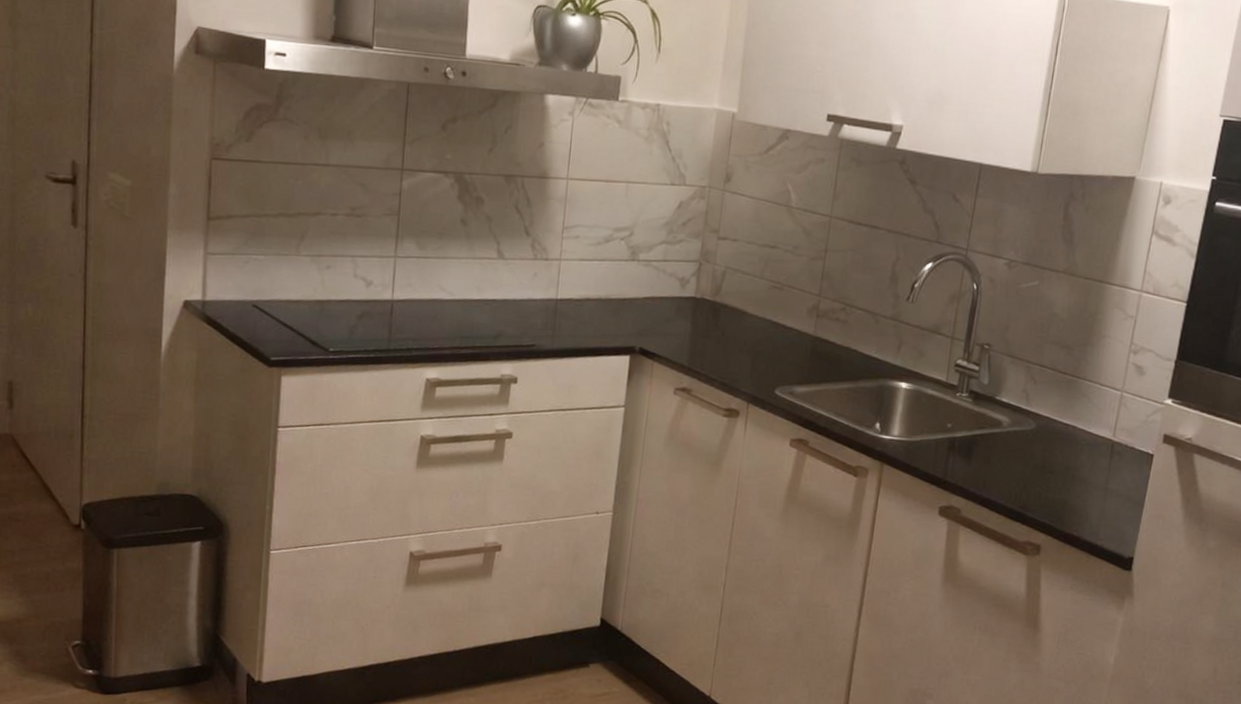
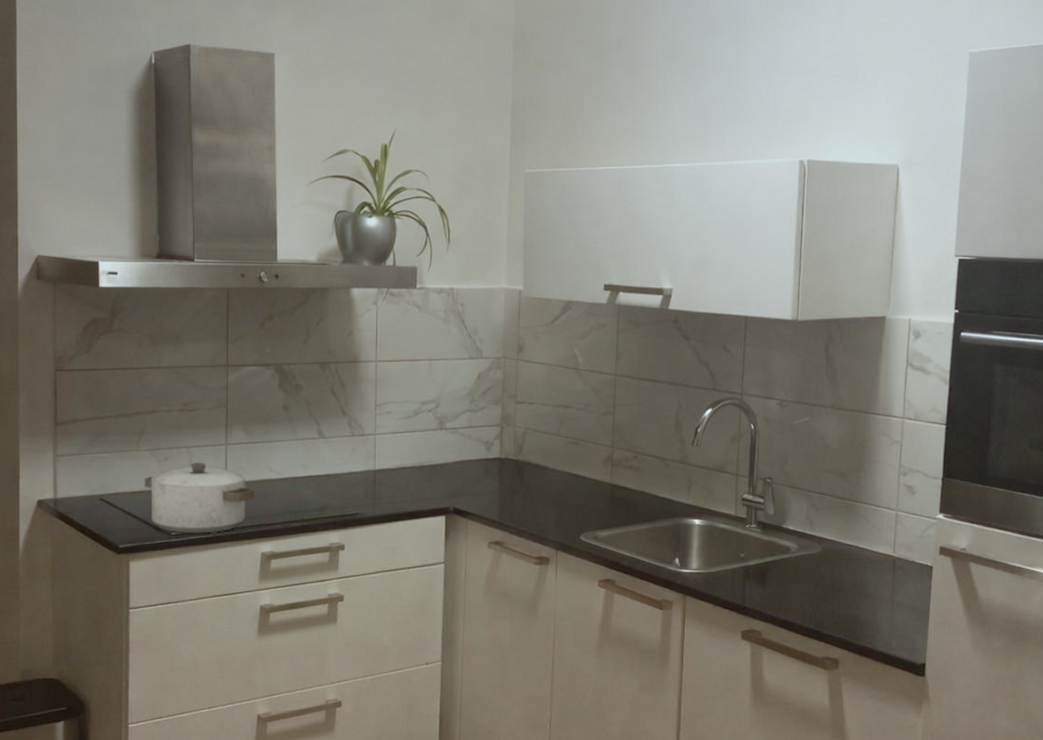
cooking pot: none [302,273,424,353] -> present [144,462,255,534]

